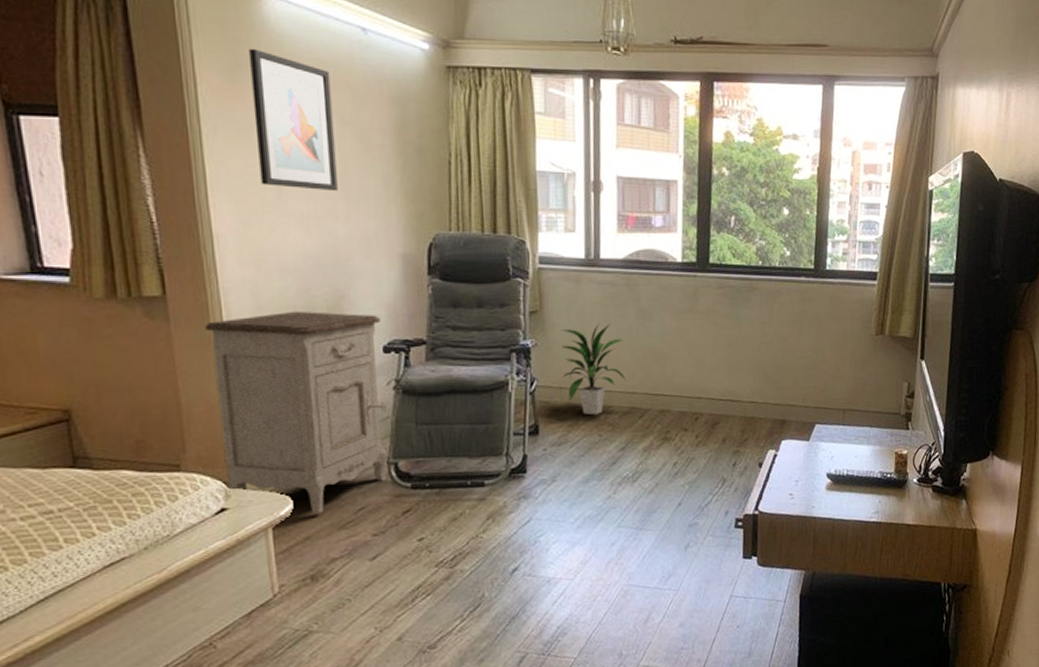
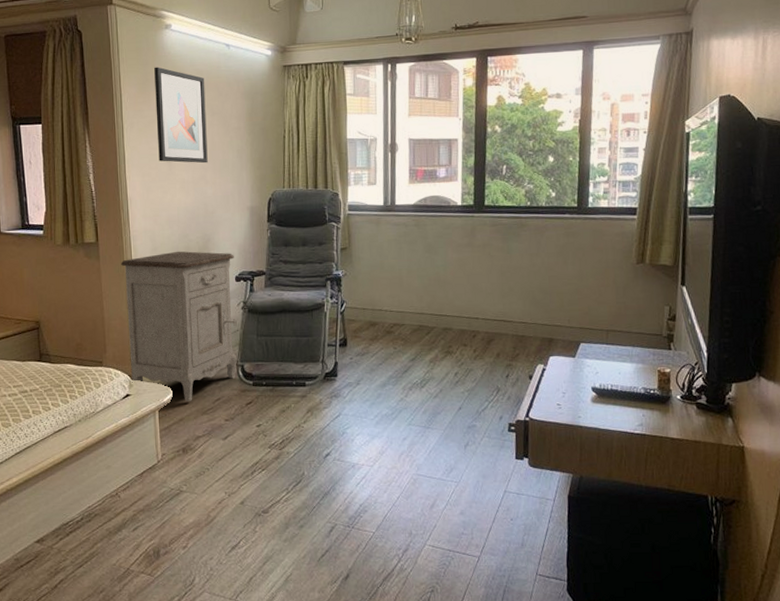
indoor plant: present [559,323,628,416] -> none [363,256,417,332]

